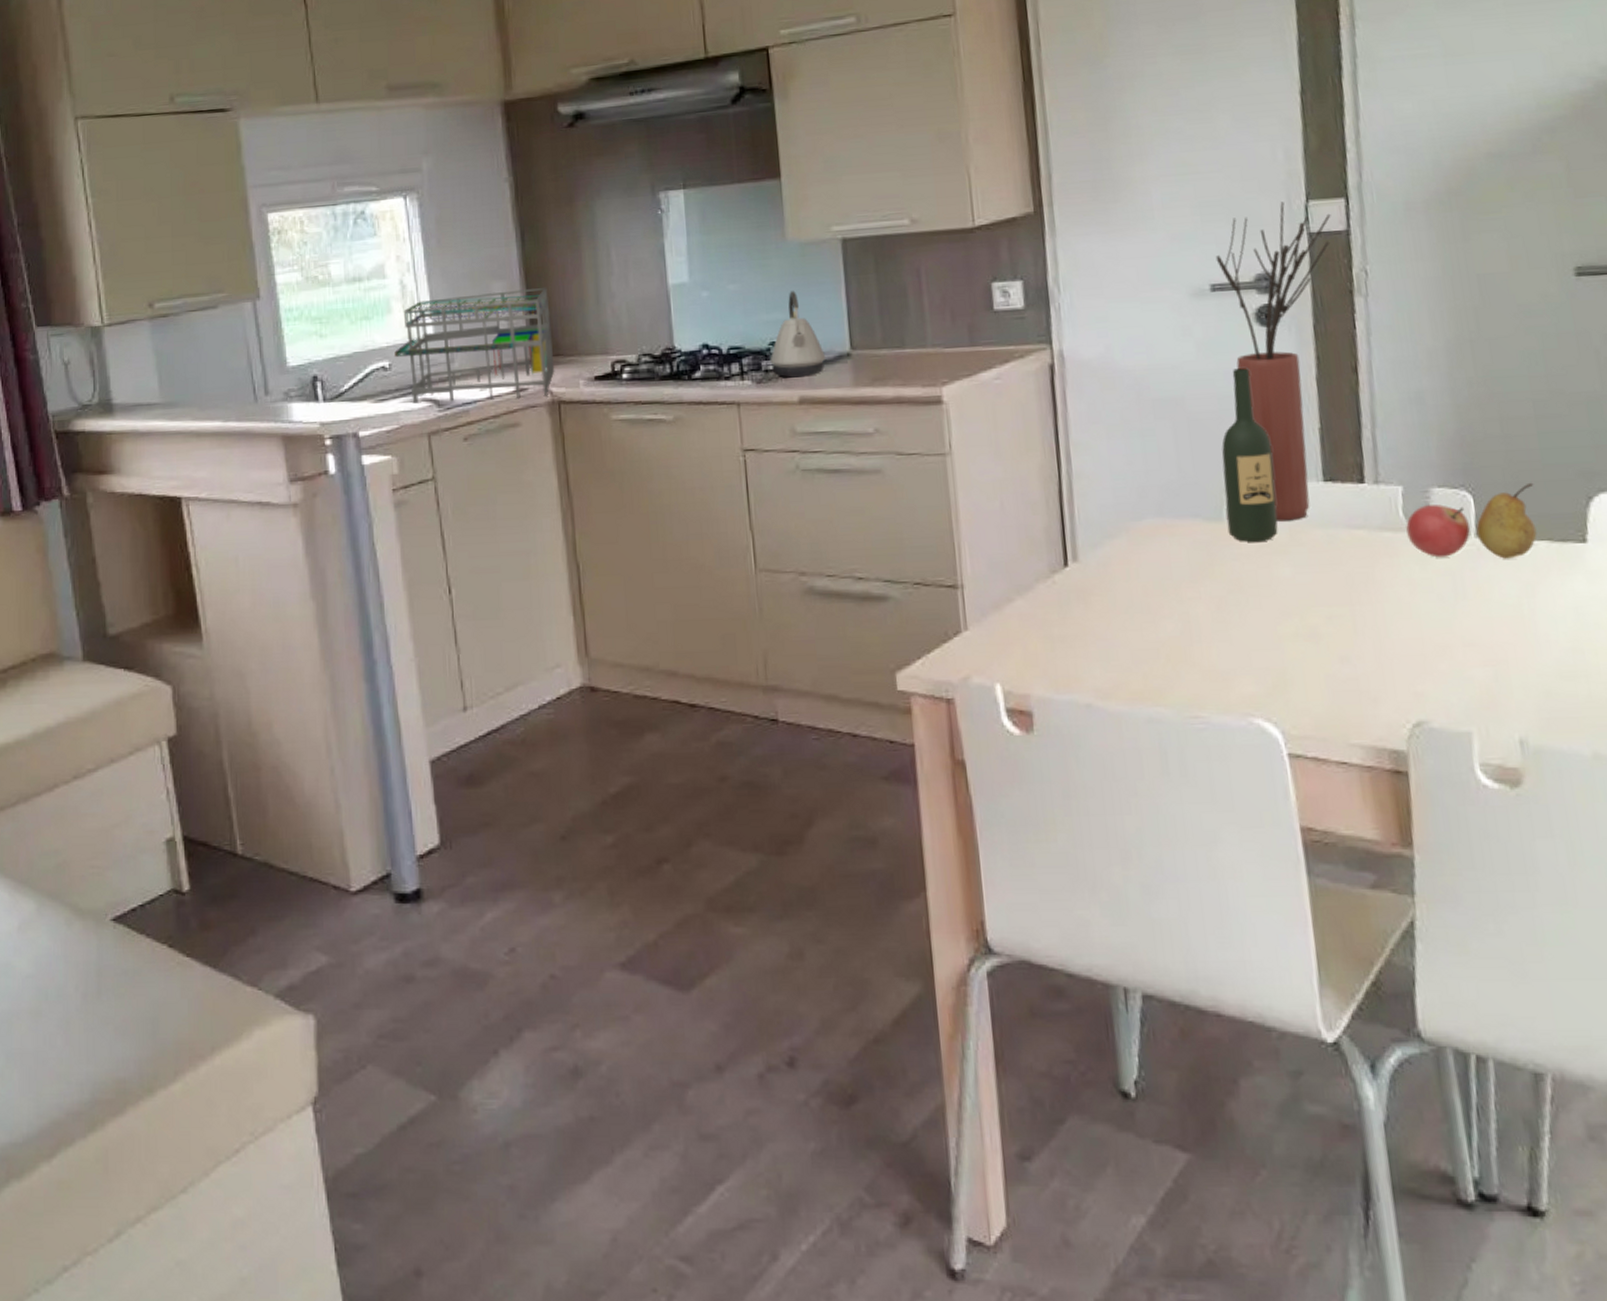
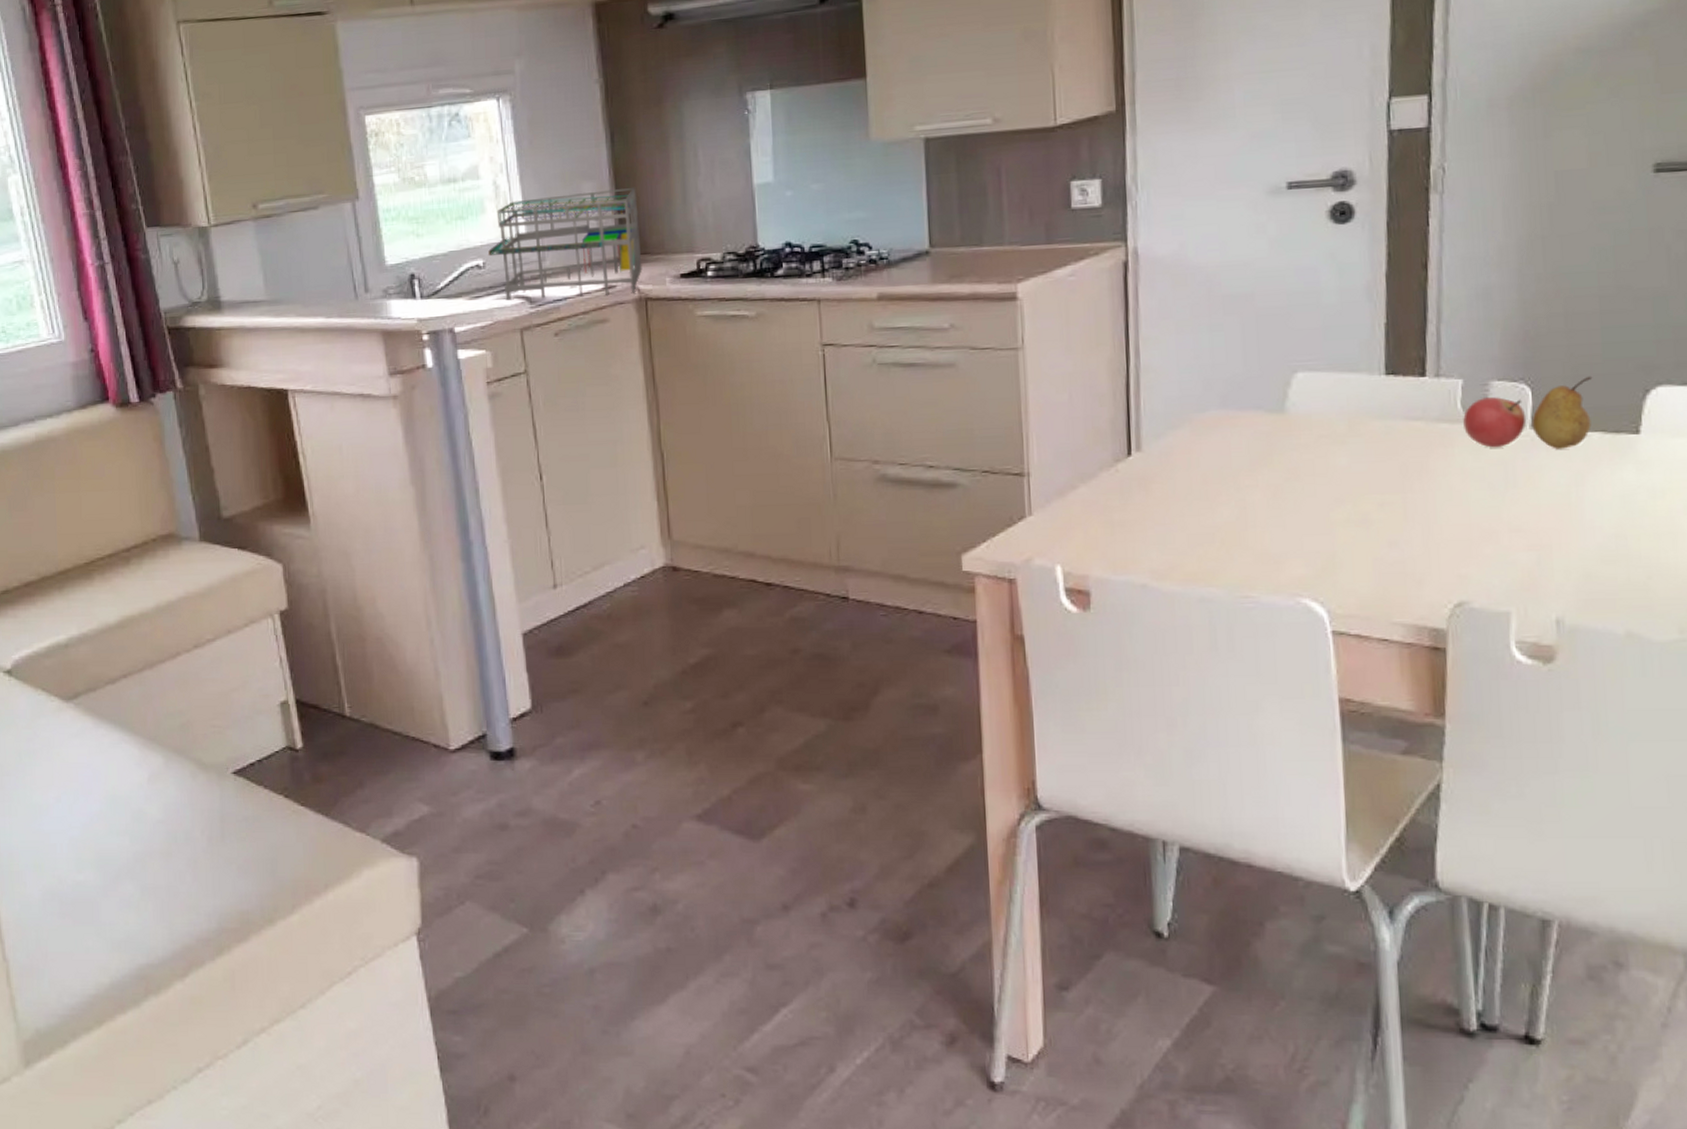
kettle: present [770,291,826,378] -> none [850,190,906,275]
vase: present [1215,202,1331,520] -> none [1294,99,1413,412]
wine bottle: present [1221,368,1278,542] -> none [1287,264,1338,433]

